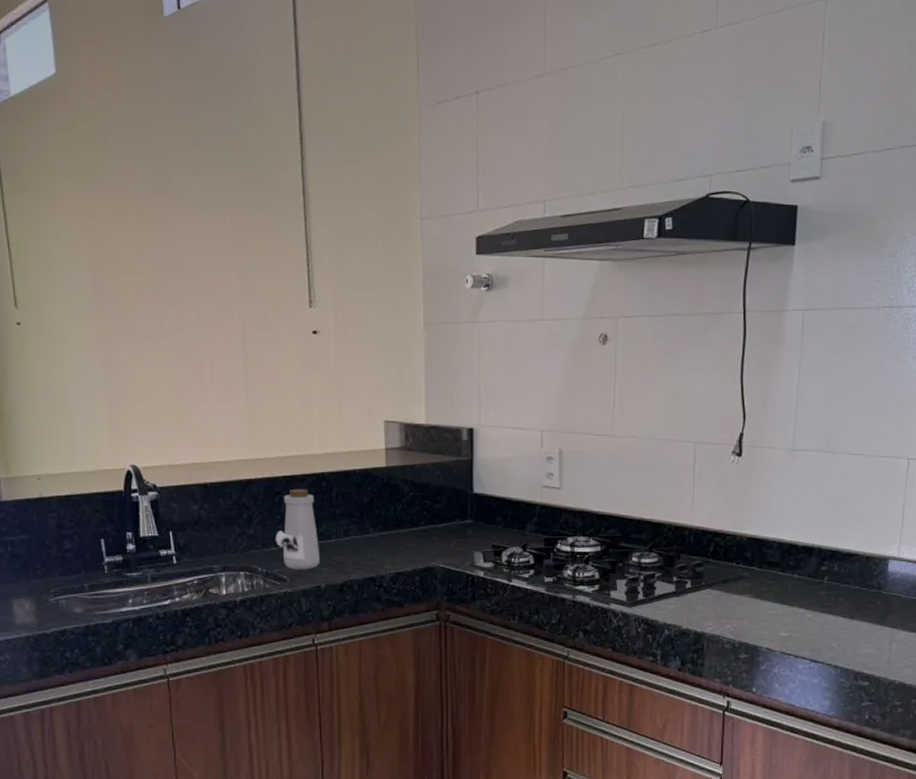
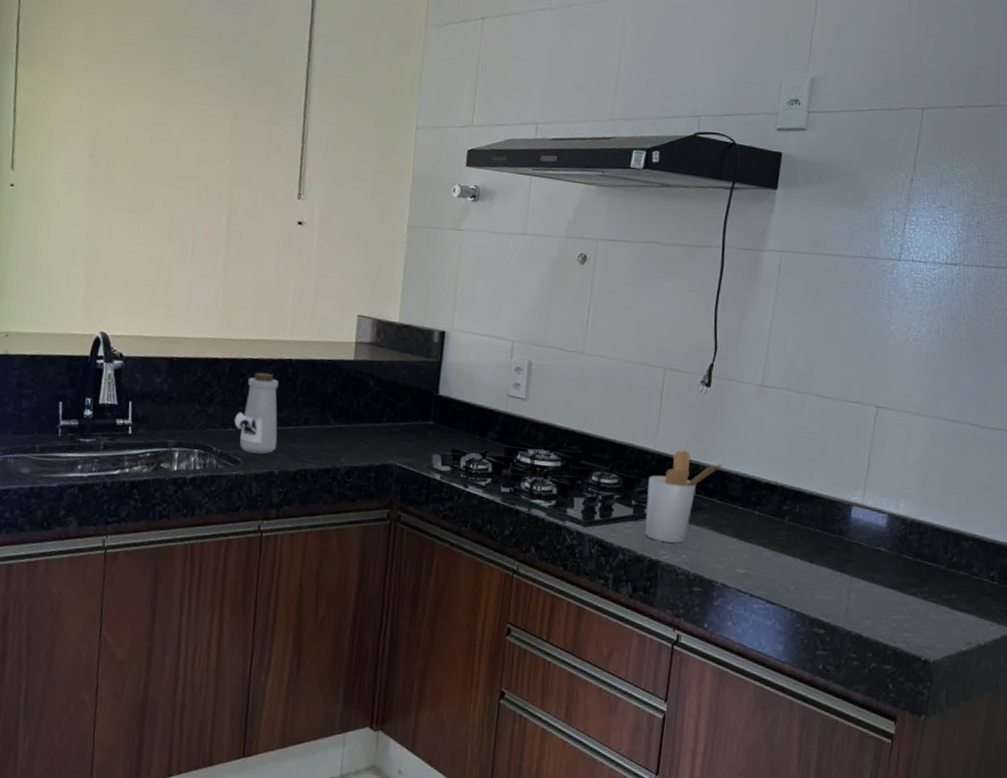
utensil holder: none [687,522,761,614] -> present [644,450,725,543]

